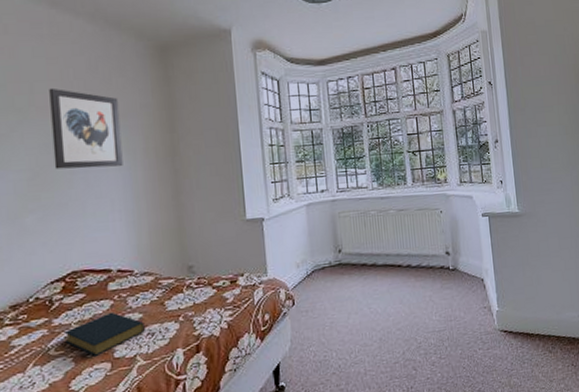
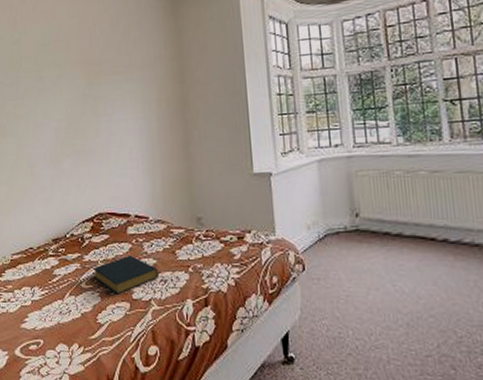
wall art: present [49,87,123,169] -> none [81,44,140,119]

